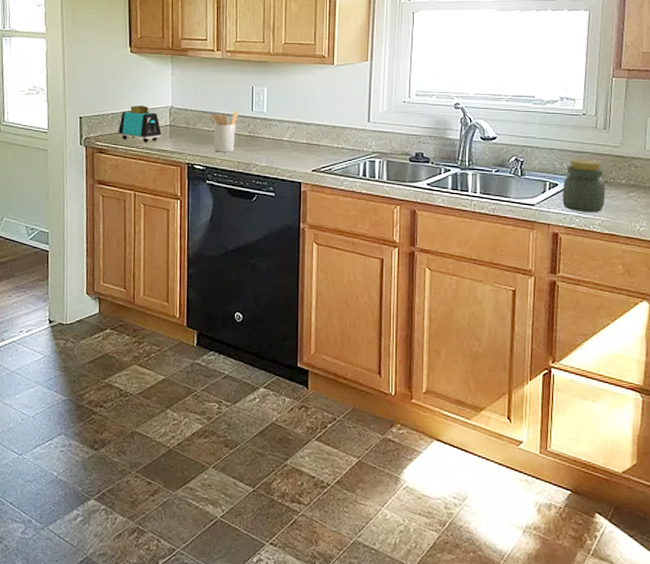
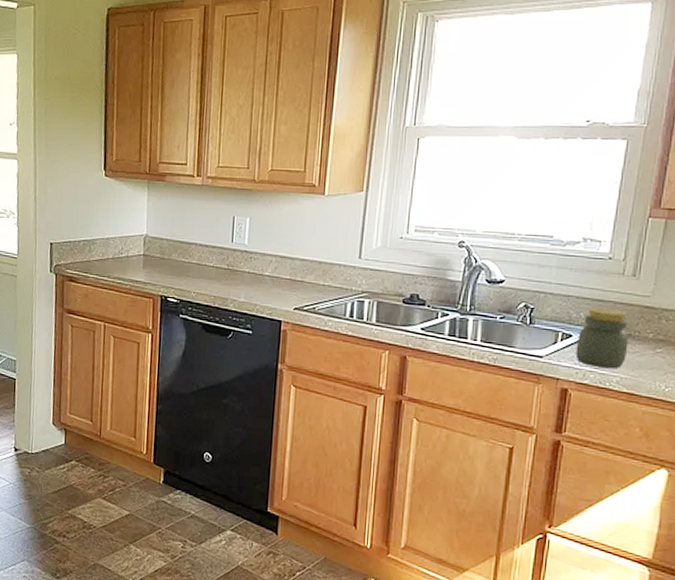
toaster: present [118,105,162,142] -> none [89,232,135,272]
utensil holder: present [209,111,239,152] -> none [186,242,218,286]

